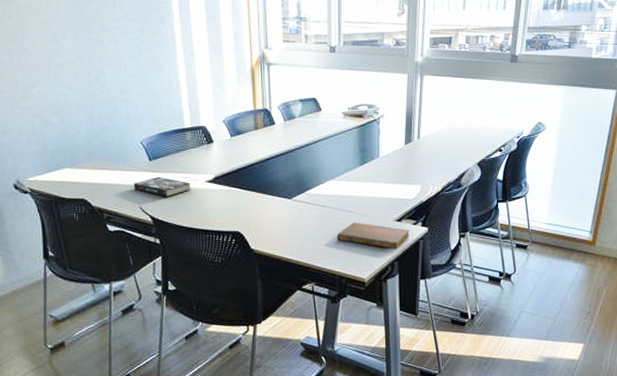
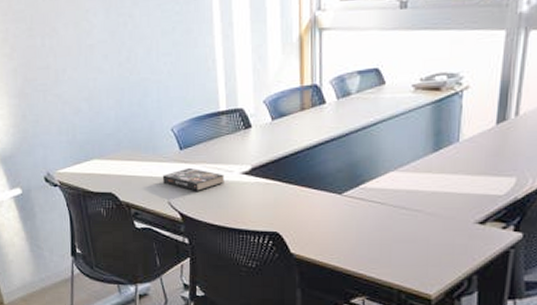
notebook: present [336,222,409,250] -> none [397,224,496,260]

